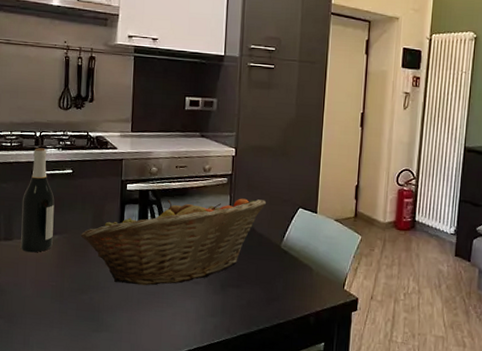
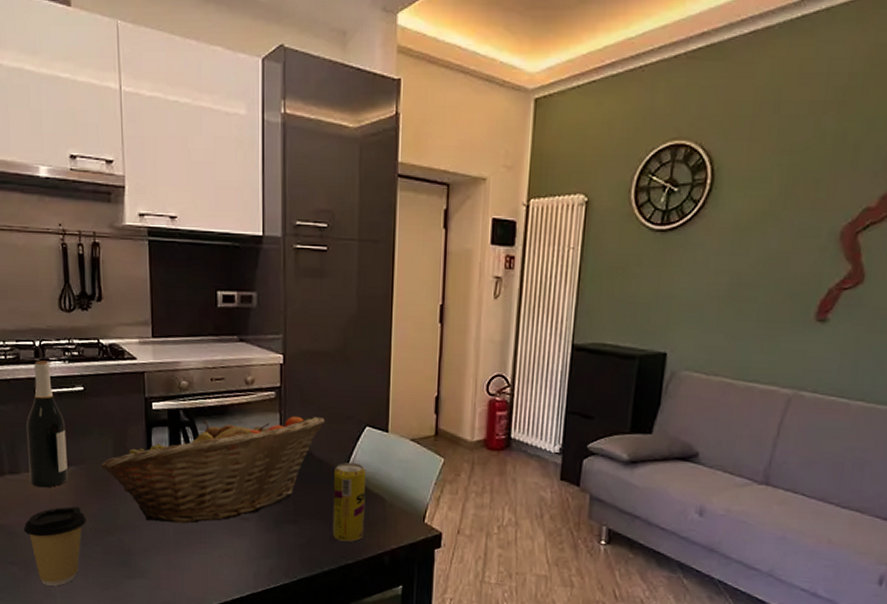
coffee cup: none [11,269,65,337] -> present [23,507,86,586]
beverage can: none [268,237,298,304] -> present [332,463,366,542]

